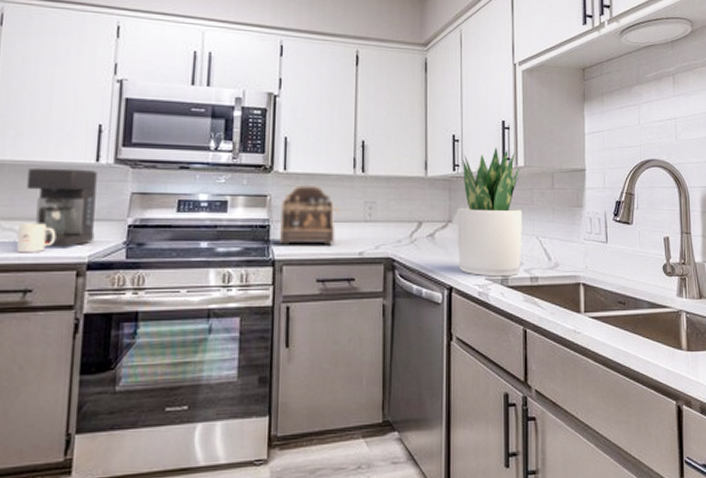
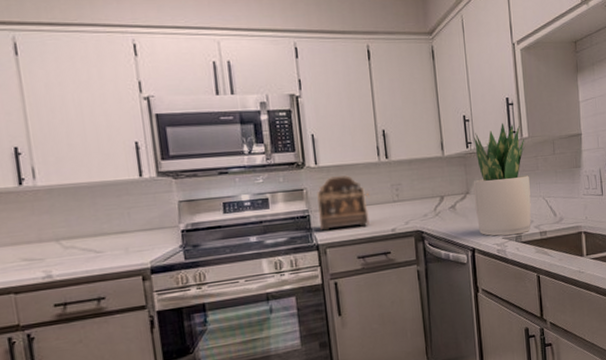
mug: present [16,223,56,253] -> none [79,238,117,267]
coffee maker: present [26,167,97,248] -> none [76,185,153,260]

